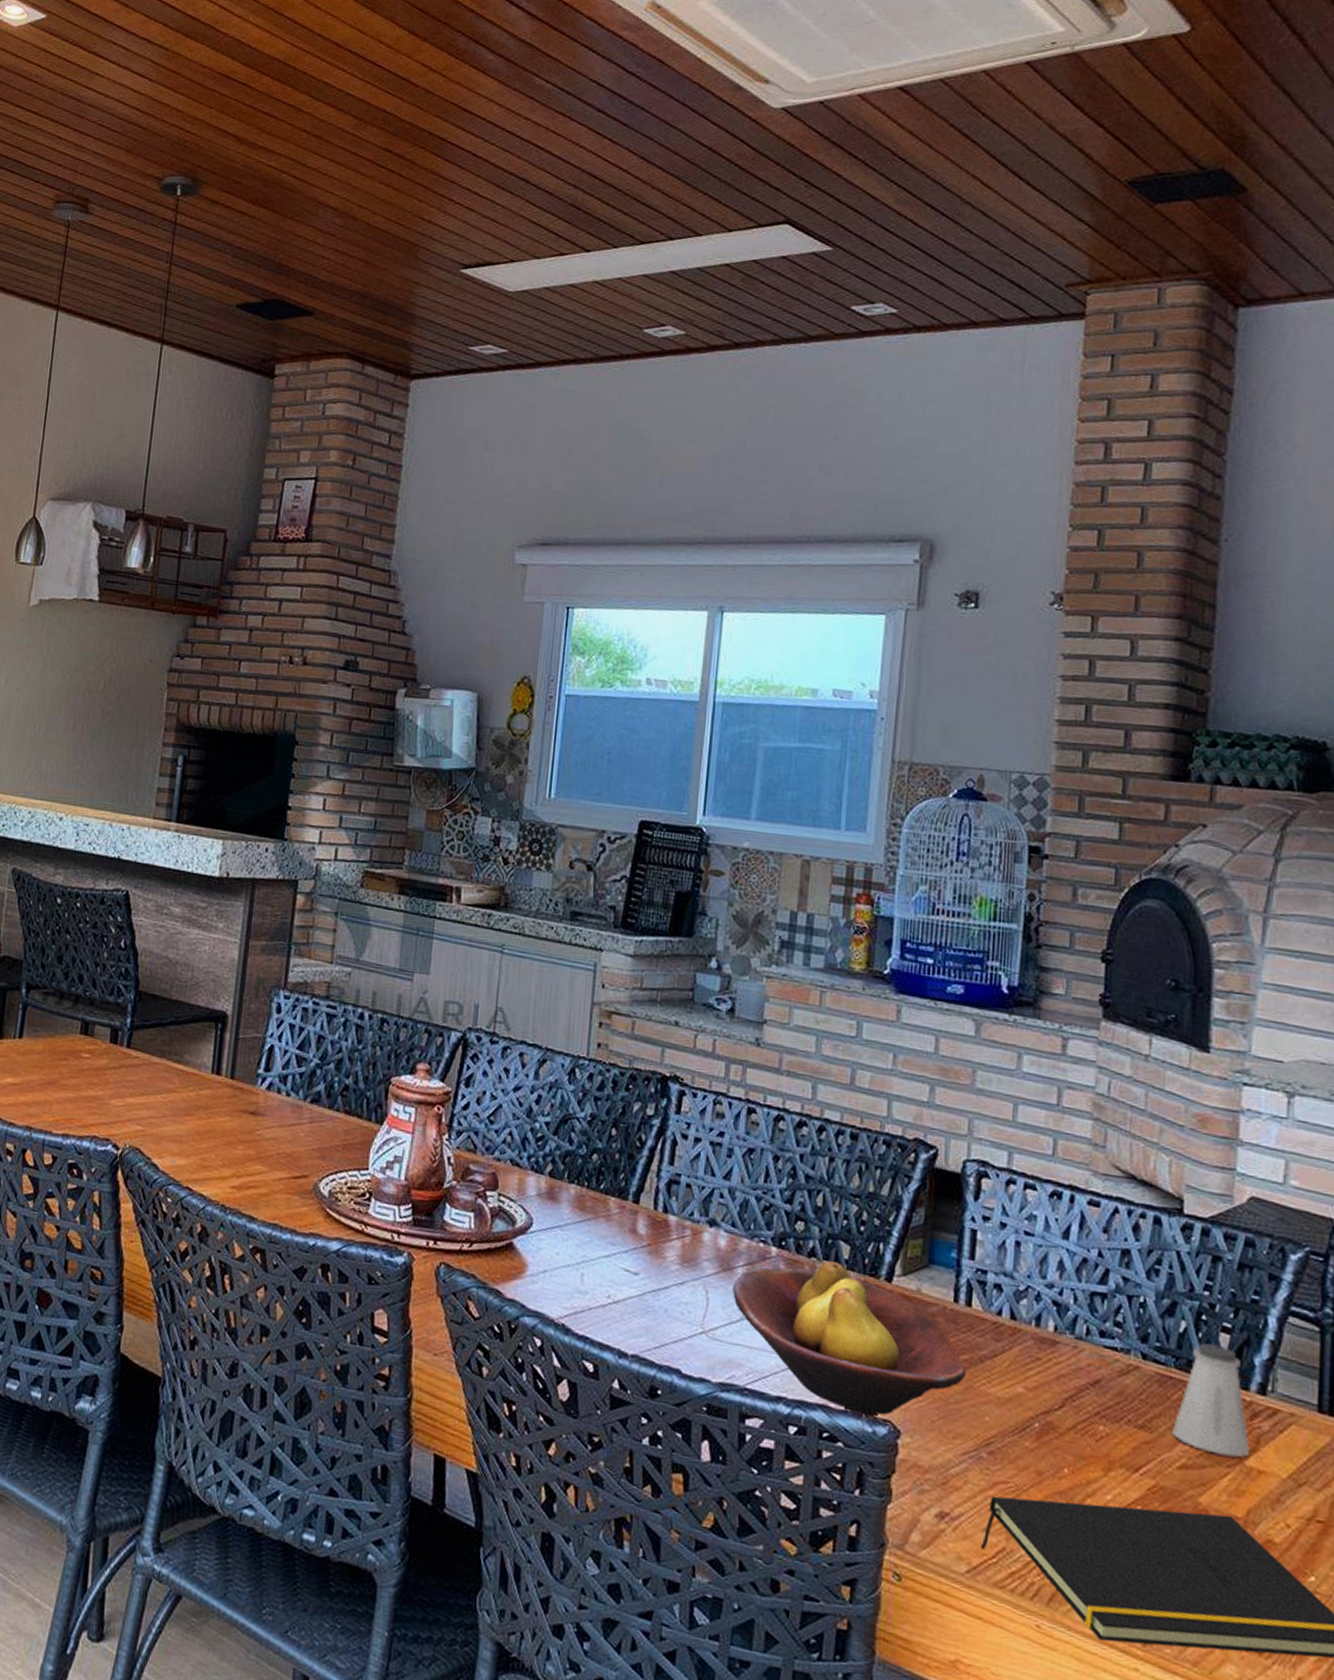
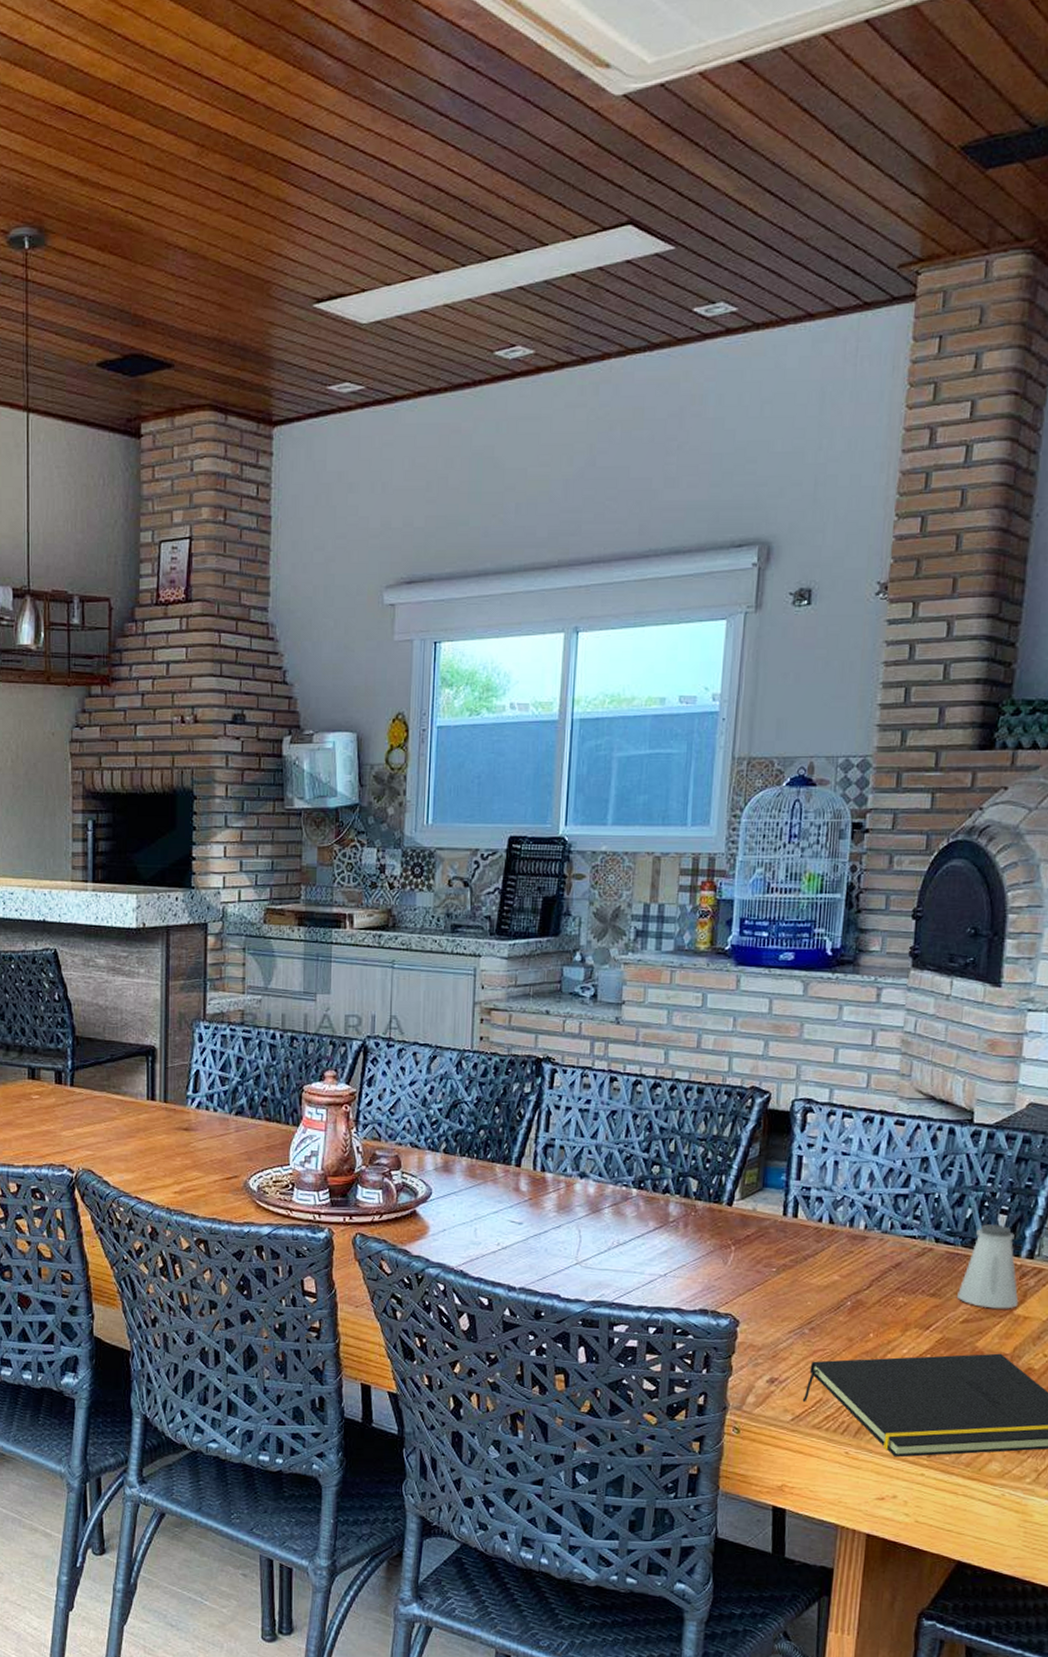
fruit bowl: present [733,1261,967,1415] -> none [601,1195,793,1310]

